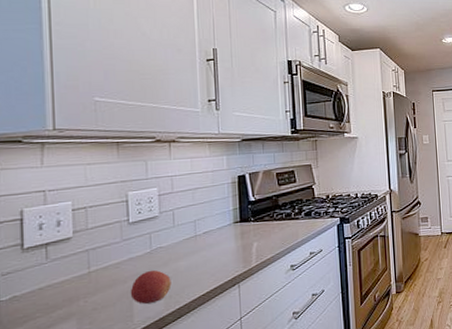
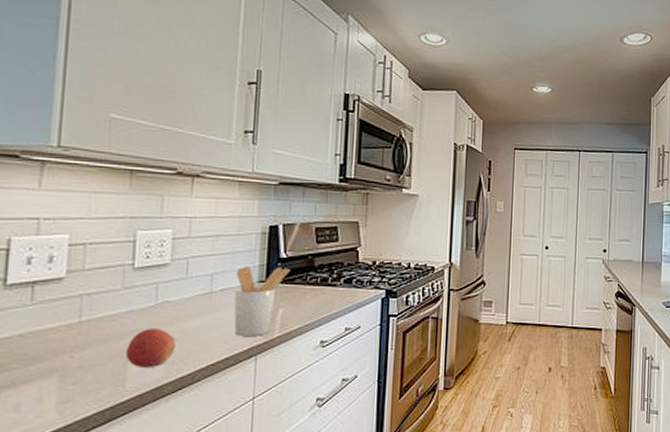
utensil holder: none [214,208,259,269] -> present [234,266,290,336]

